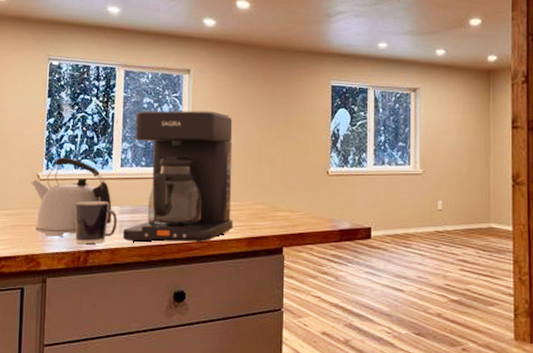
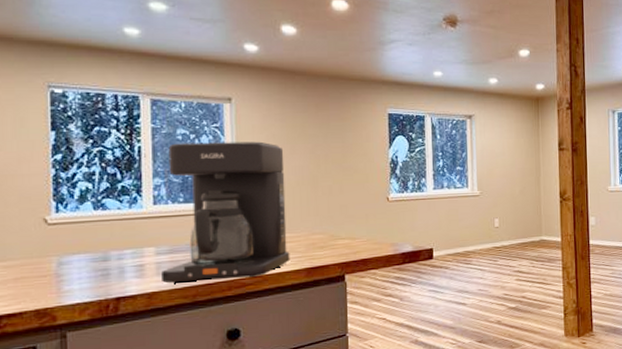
kettle: present [31,157,112,237] -> none [36,197,146,287]
mug: present [74,201,118,244] -> none [97,243,154,291]

